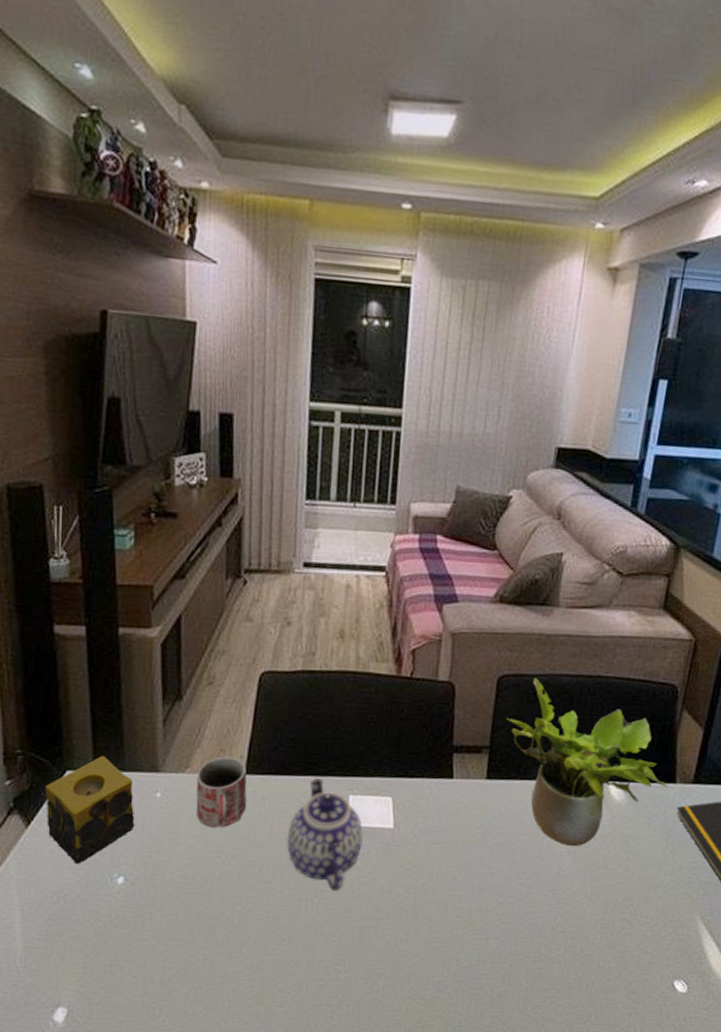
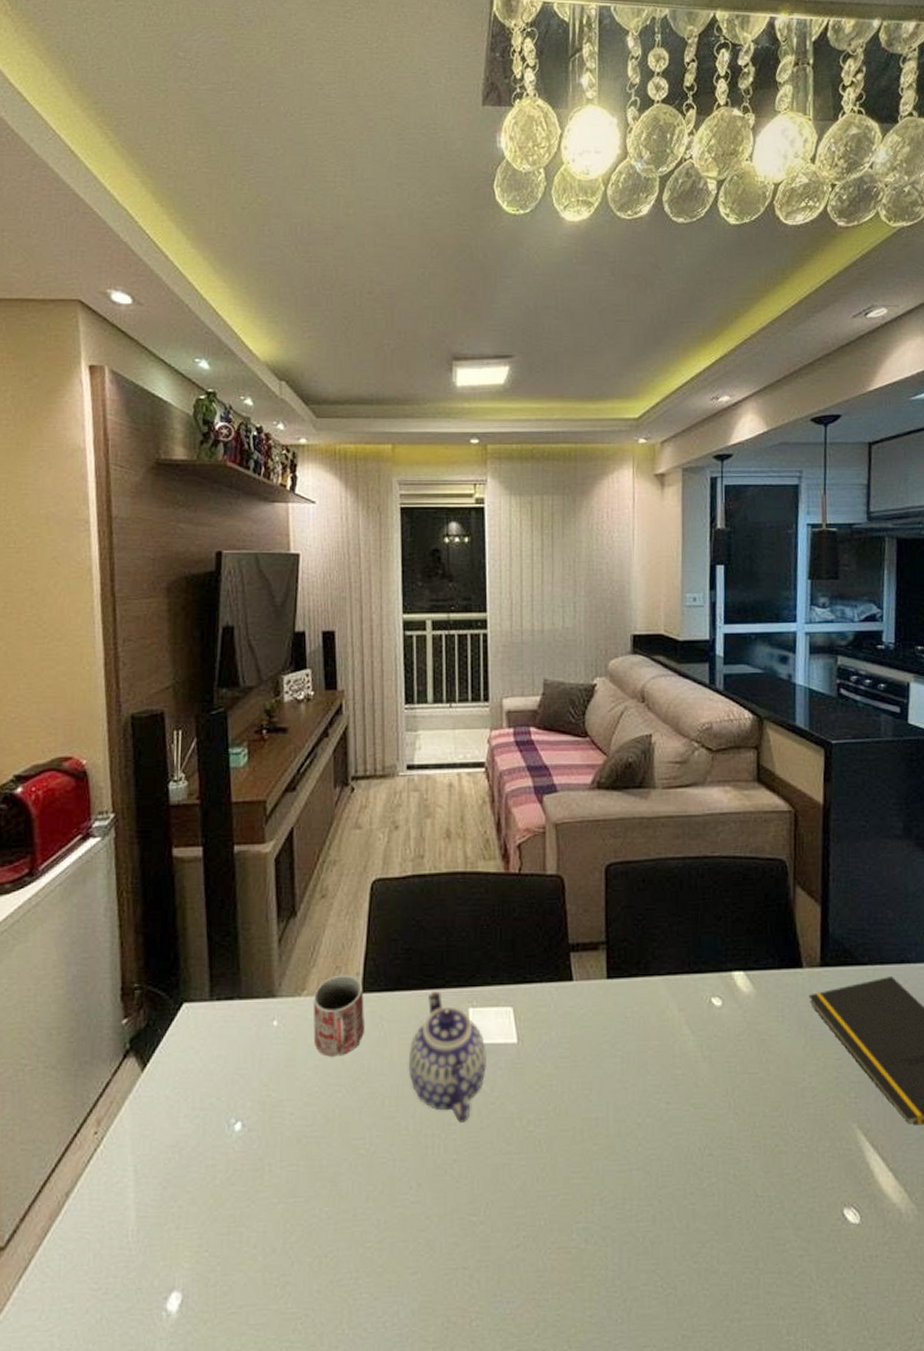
candle: present [44,755,135,864] -> none [161,983,252,1110]
potted plant: present [507,678,668,847] -> none [619,864,795,1050]

